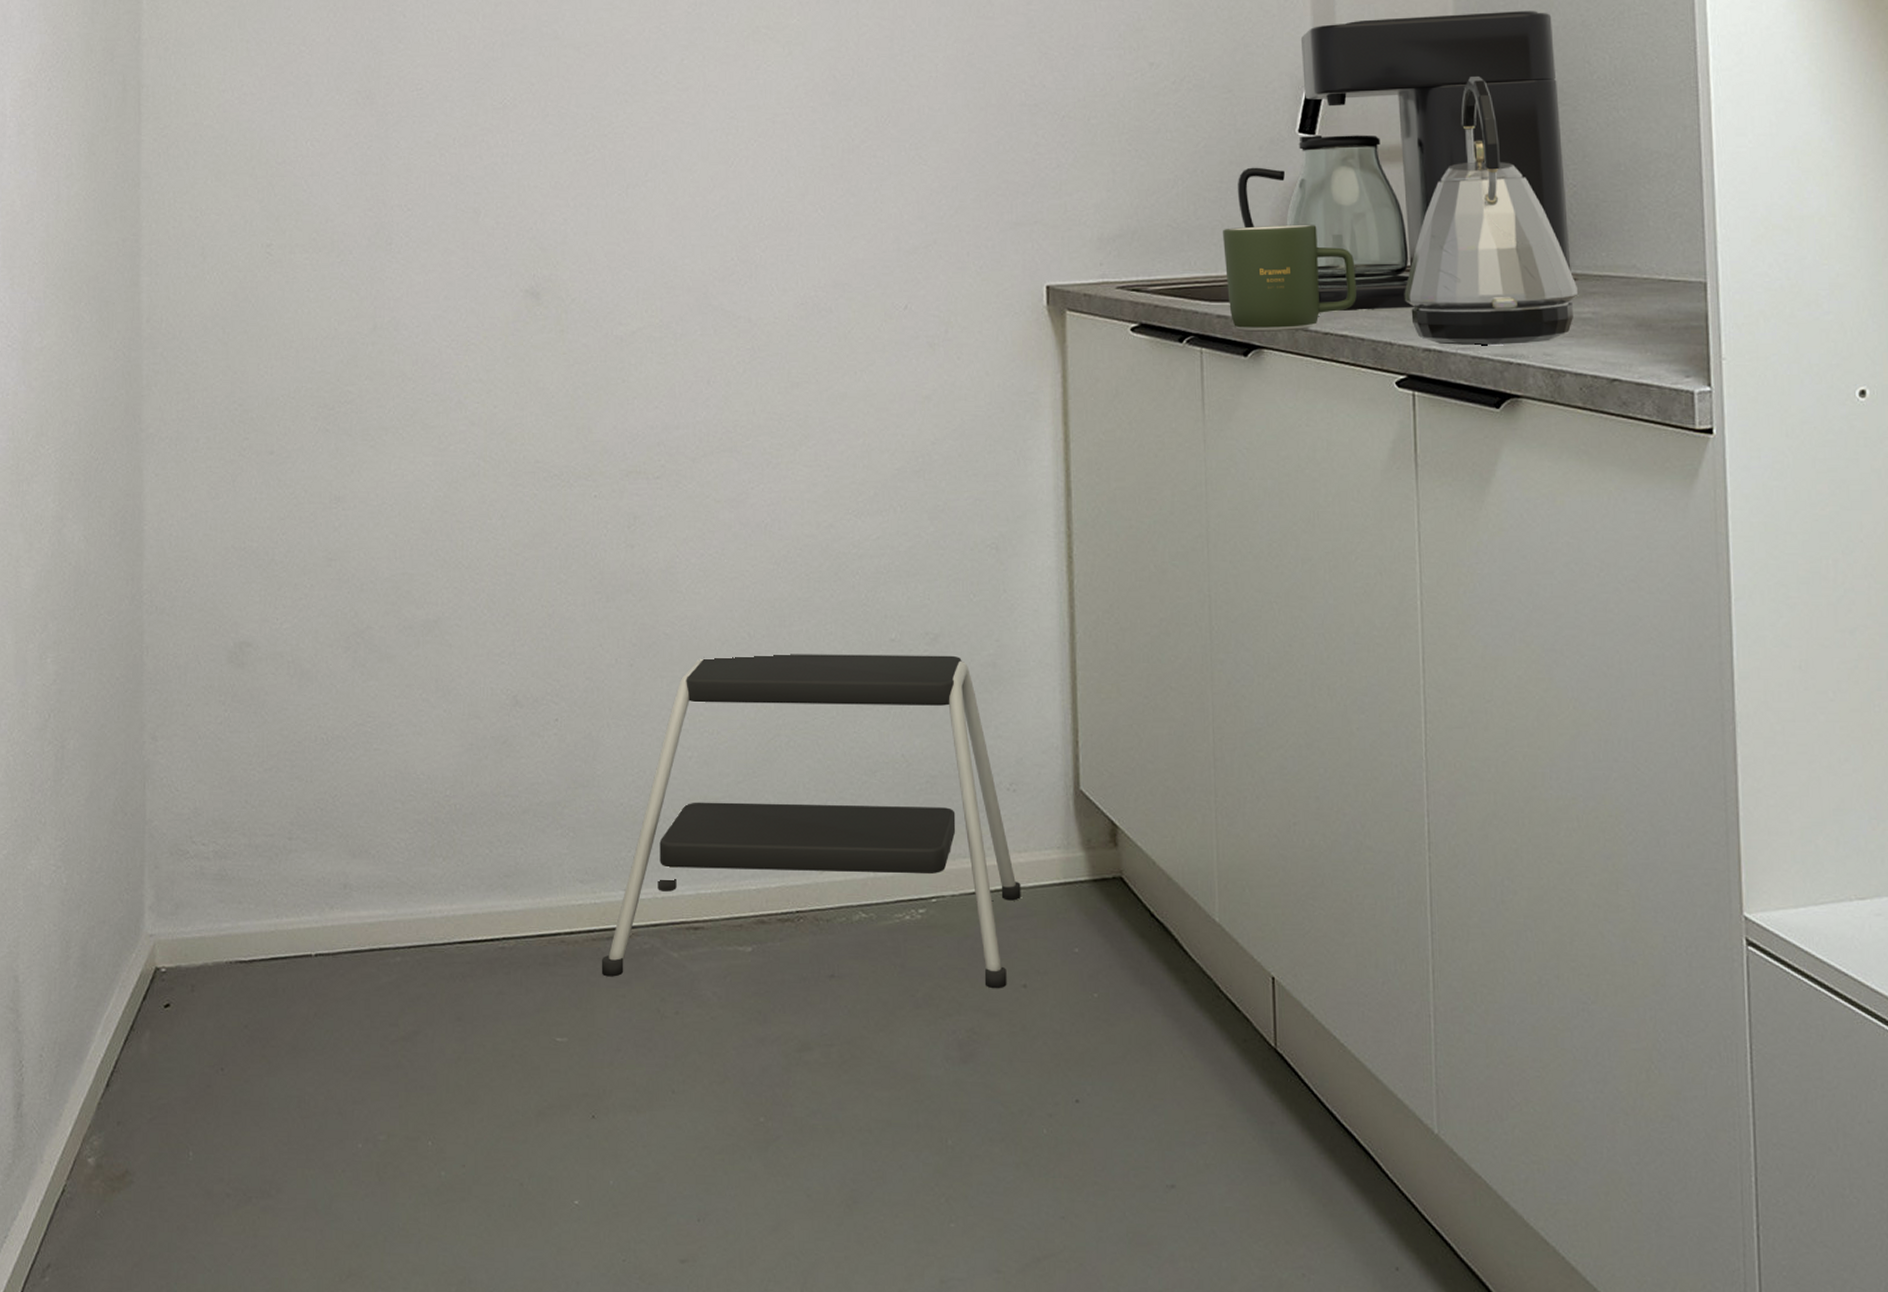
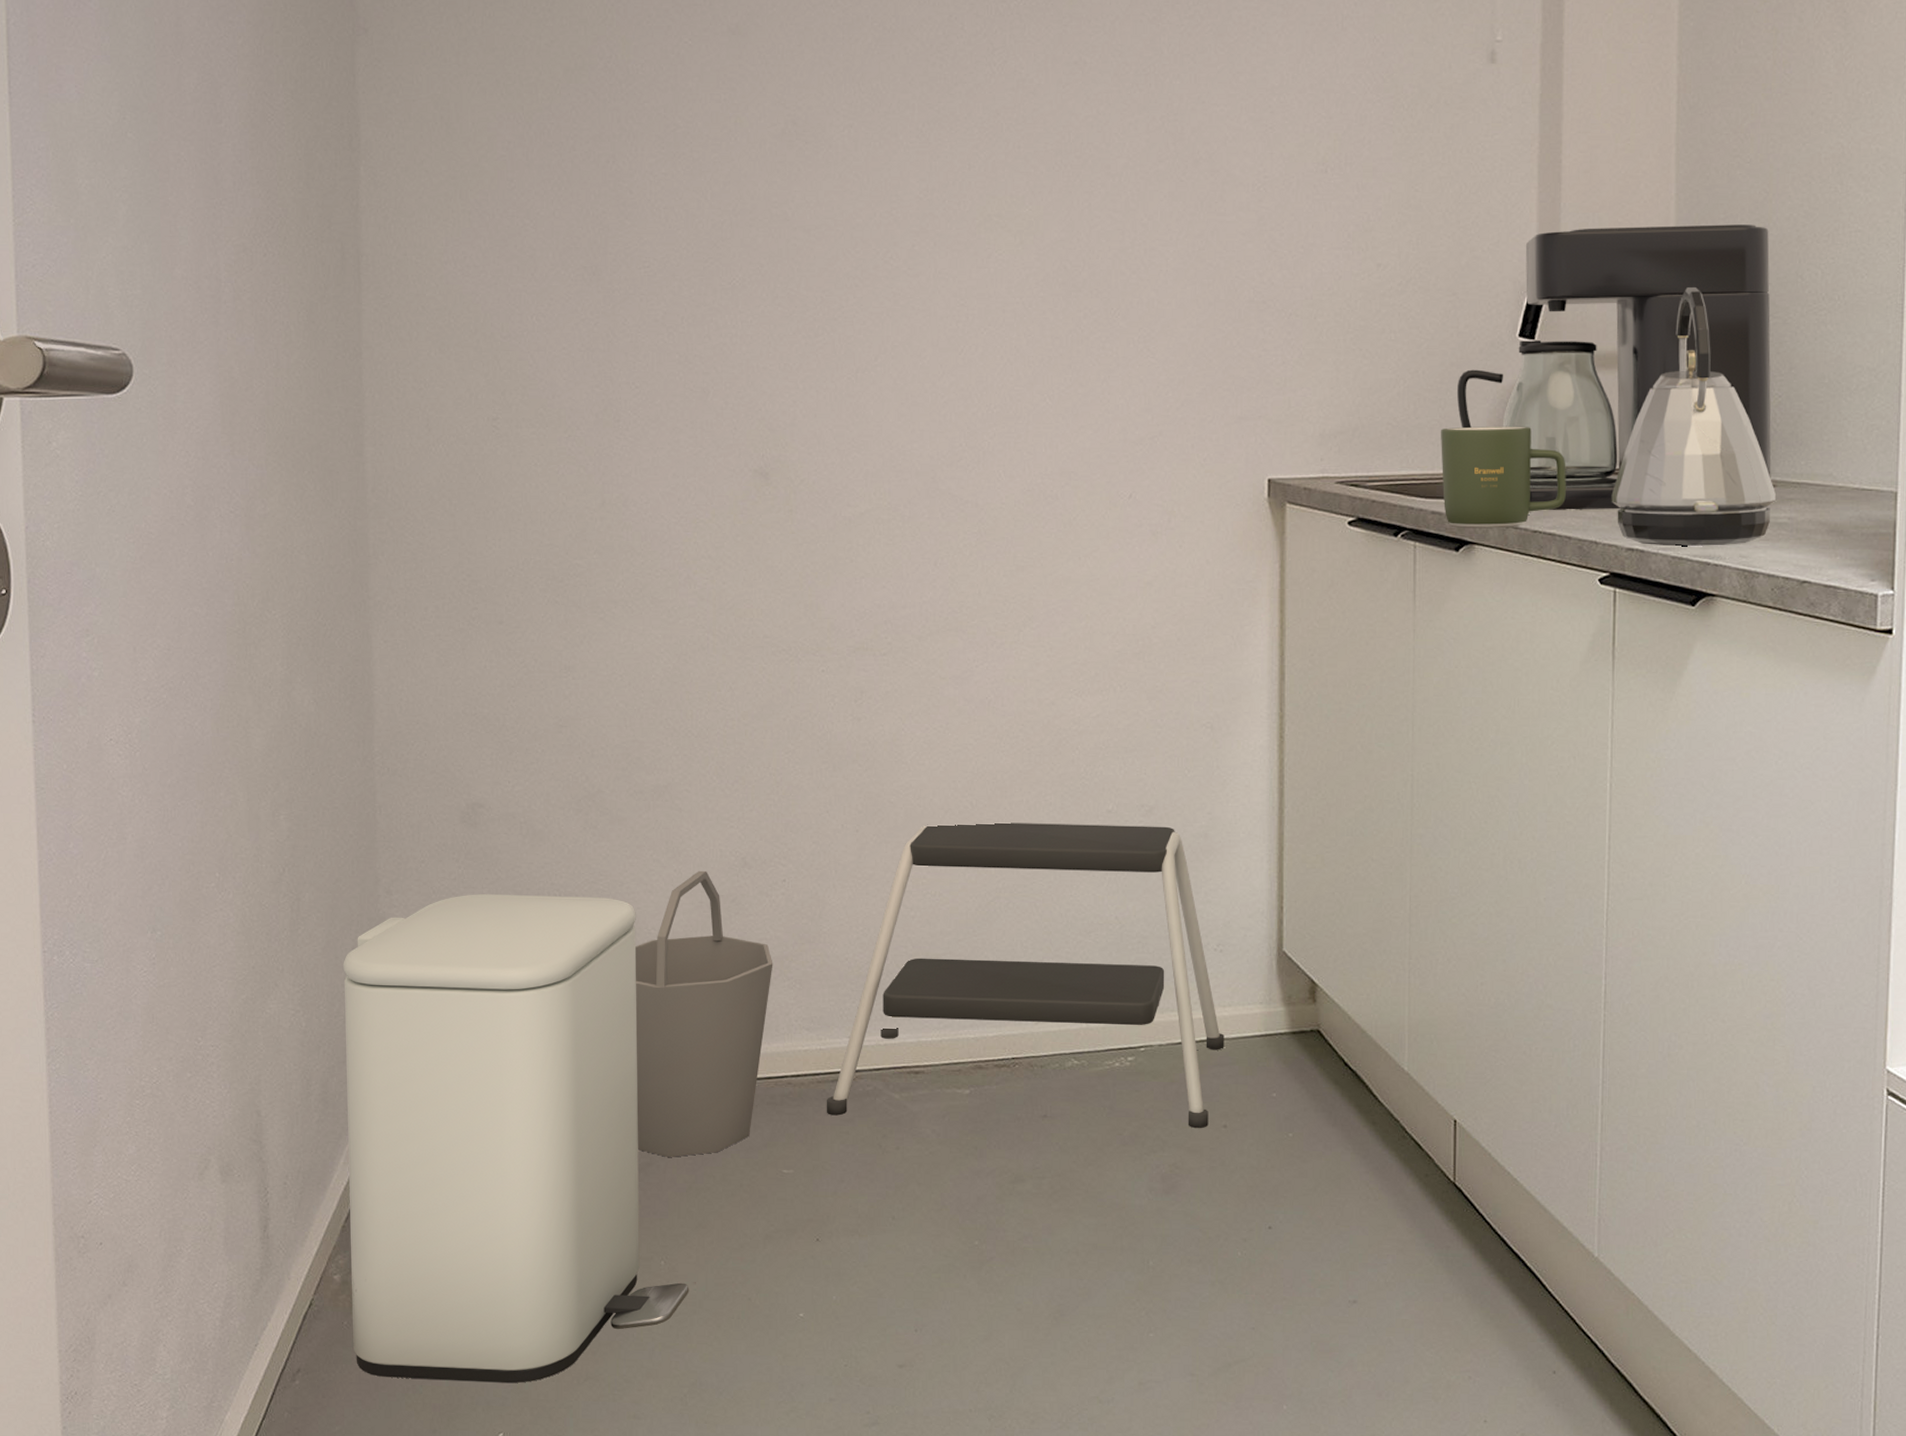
pedal bin: none [105,739,458,1281] -> present [343,894,690,1384]
bucket: none [403,710,546,1025] -> present [635,870,773,1157]

